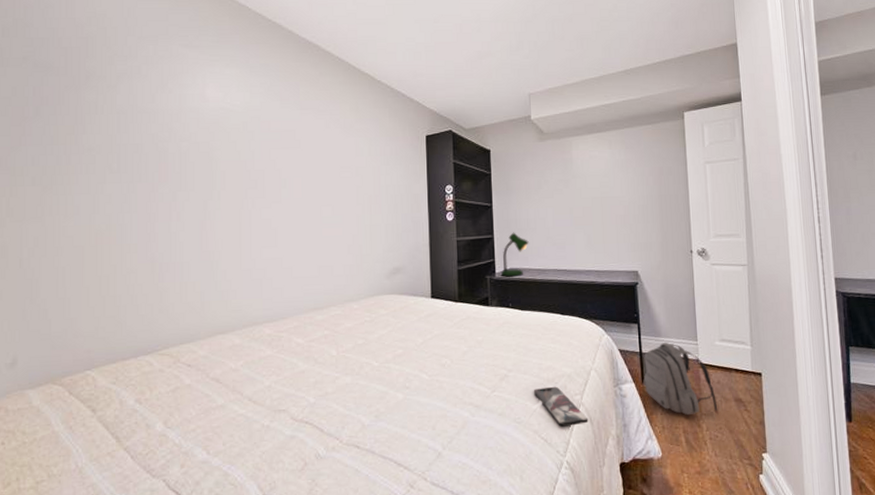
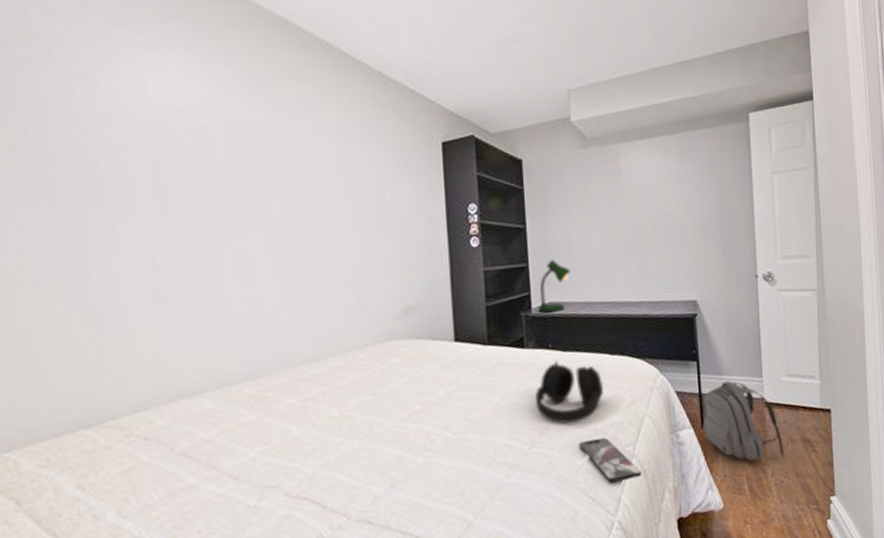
headphones: none [496,318,556,372] -> present [535,361,604,424]

